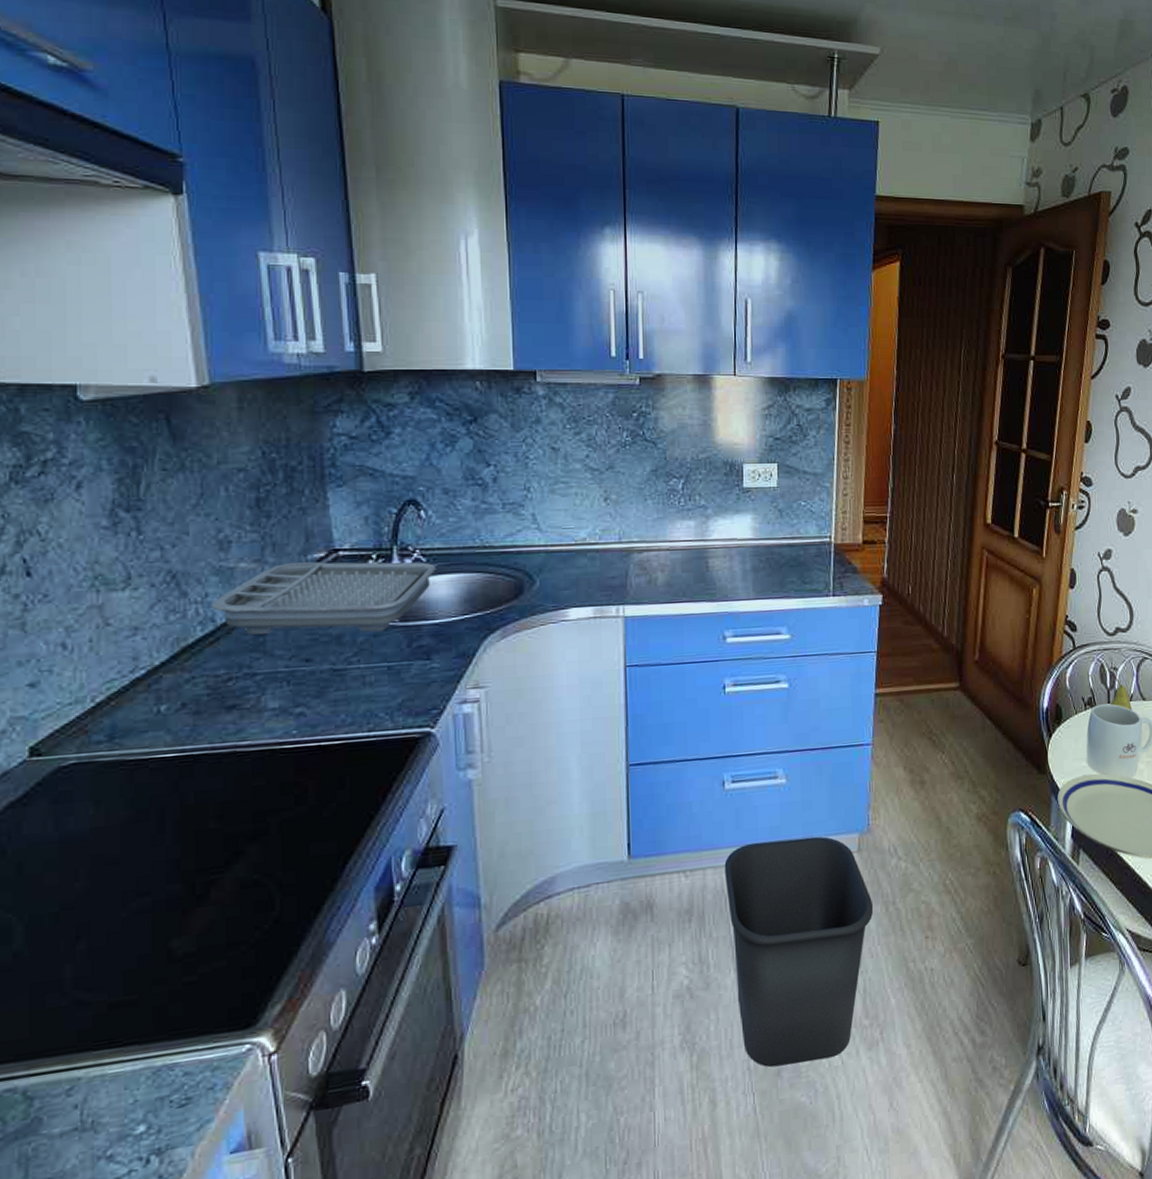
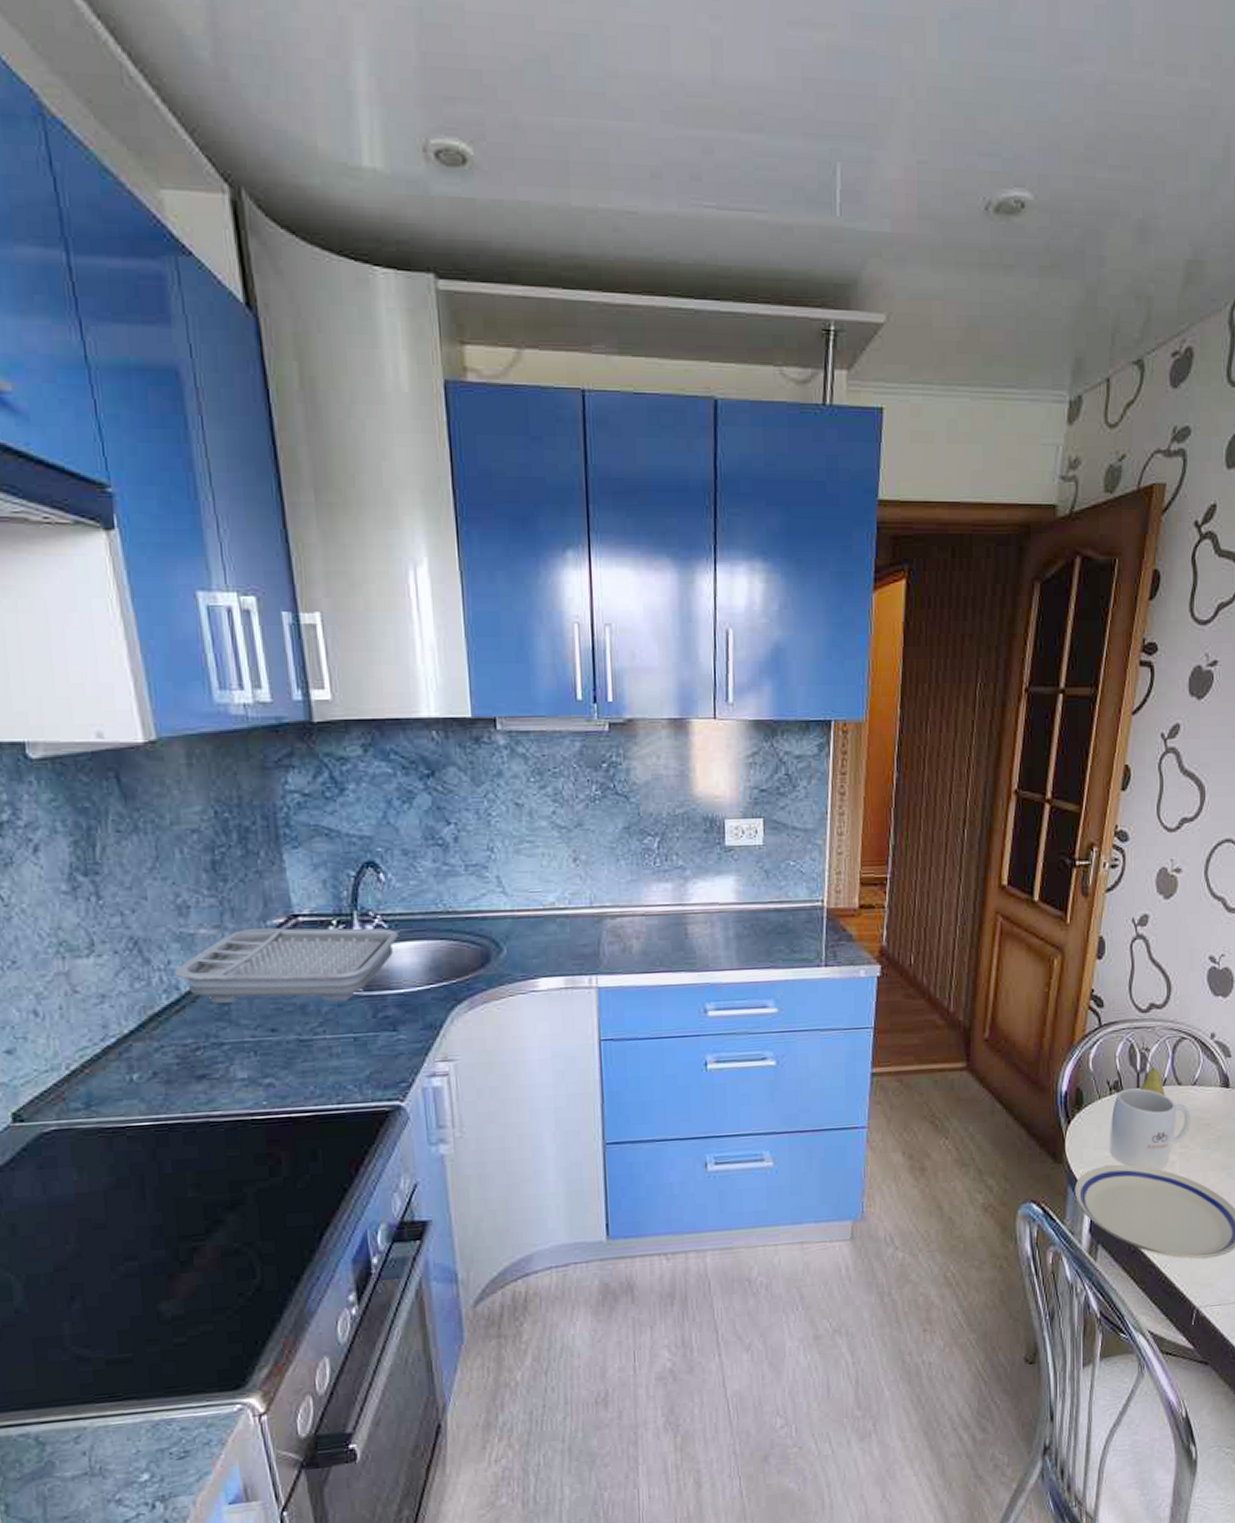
waste bin: present [724,836,874,1067] -> none [707,1222,868,1453]

